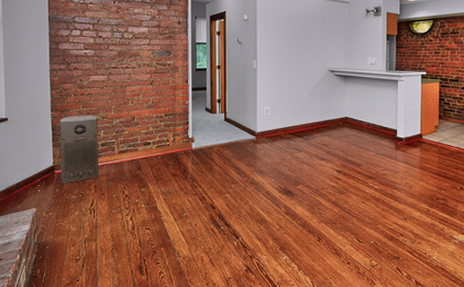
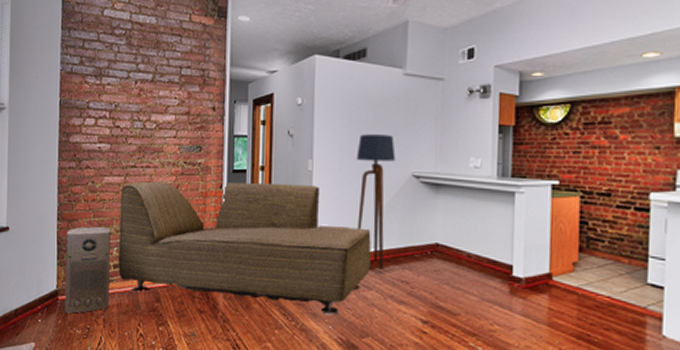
sofa: none [104,77,300,172] -> present [117,180,371,316]
floor lamp: none [289,41,317,136] -> present [356,134,396,268]

